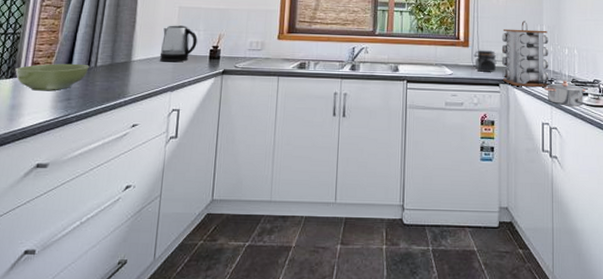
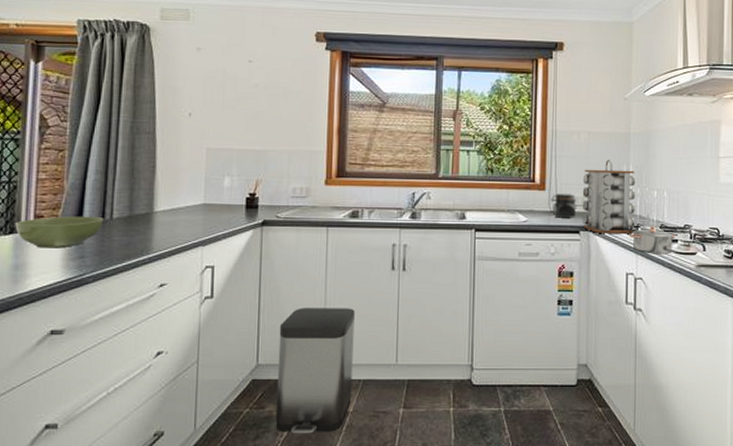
kettle: present [159,25,198,62] -> none [186,170,231,213]
pedal bin: none [226,148,300,266] -> present [275,307,355,434]

